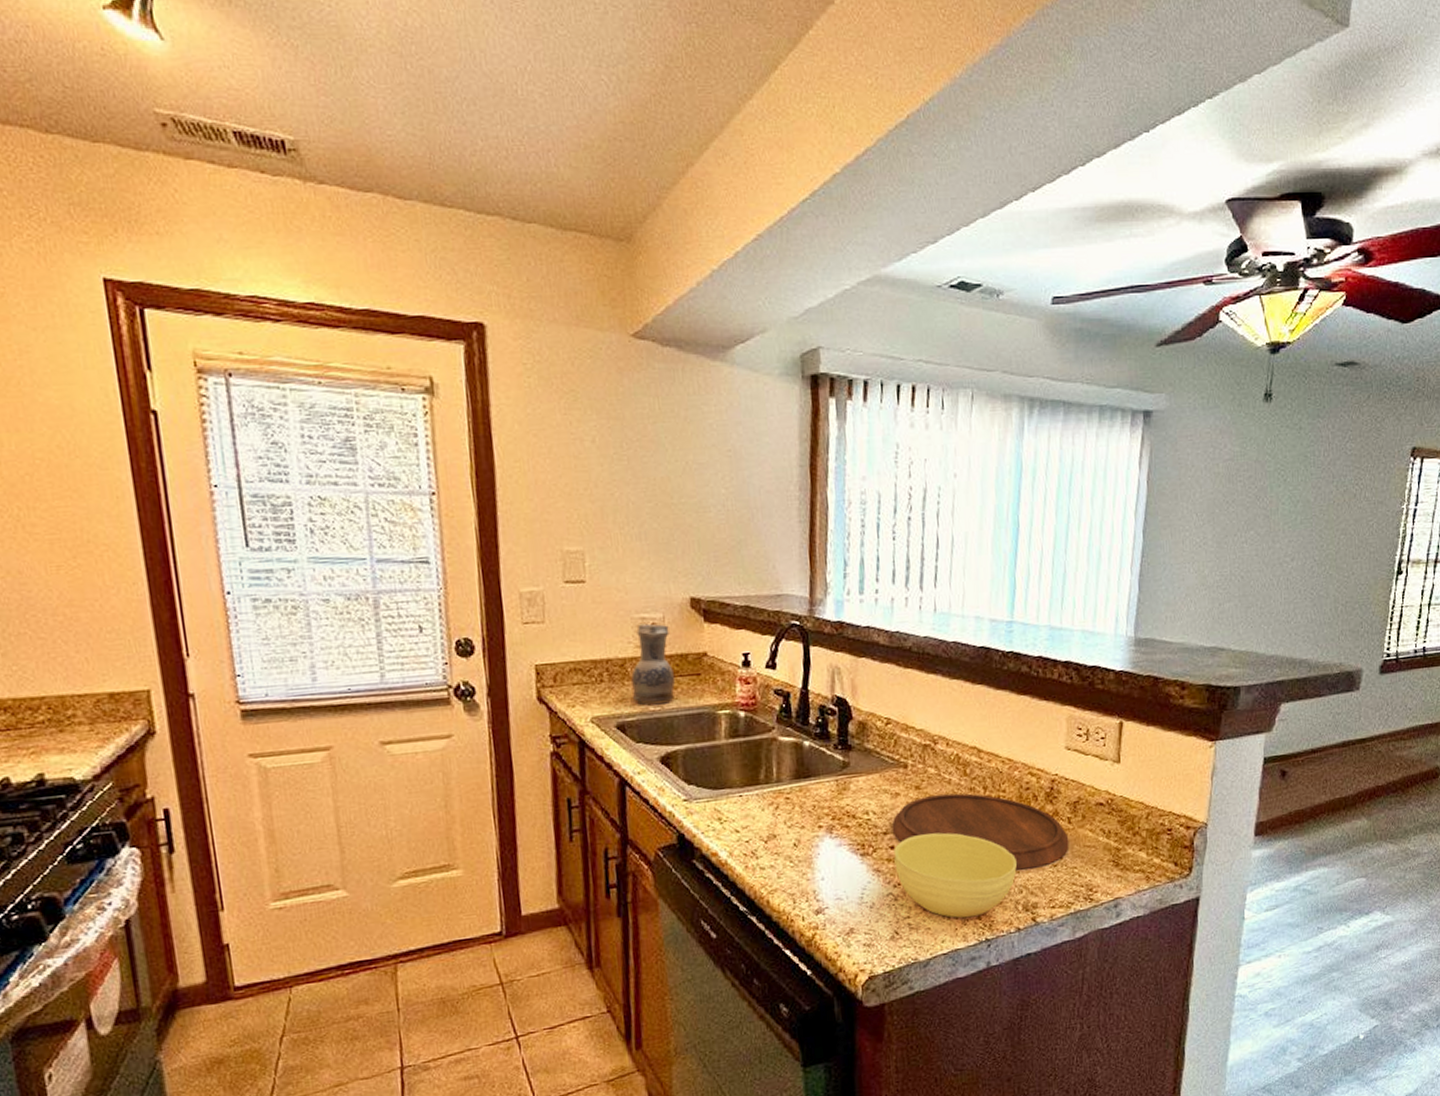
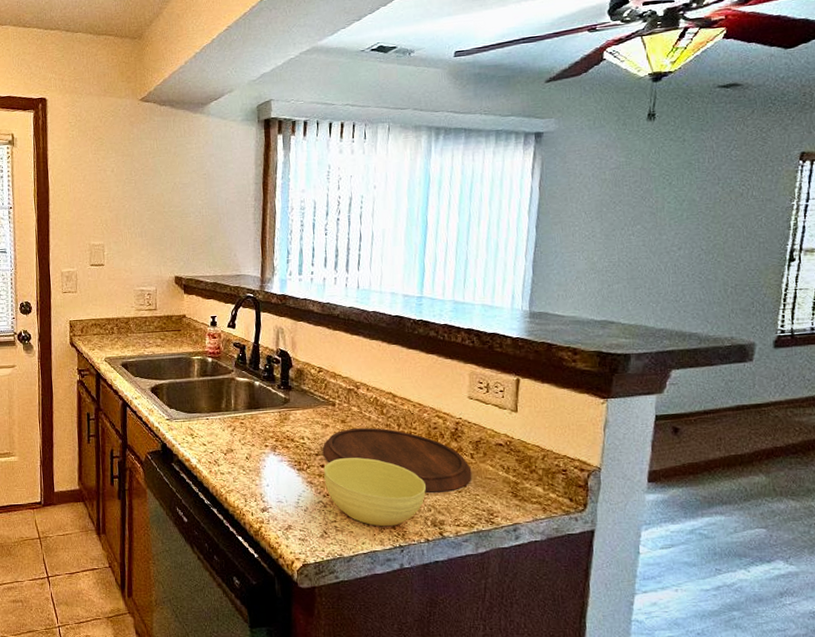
ceramic jug: present [631,623,676,705] -> none [133,294,163,351]

